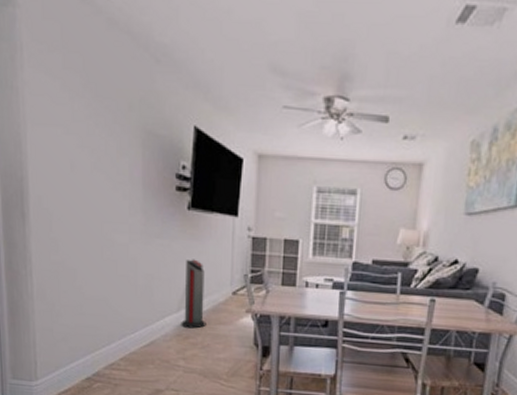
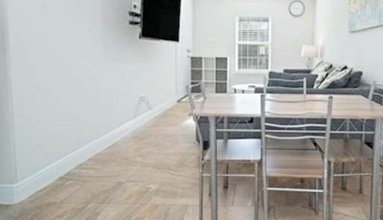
air purifier: present [181,259,206,329] -> none [137,76,158,131]

